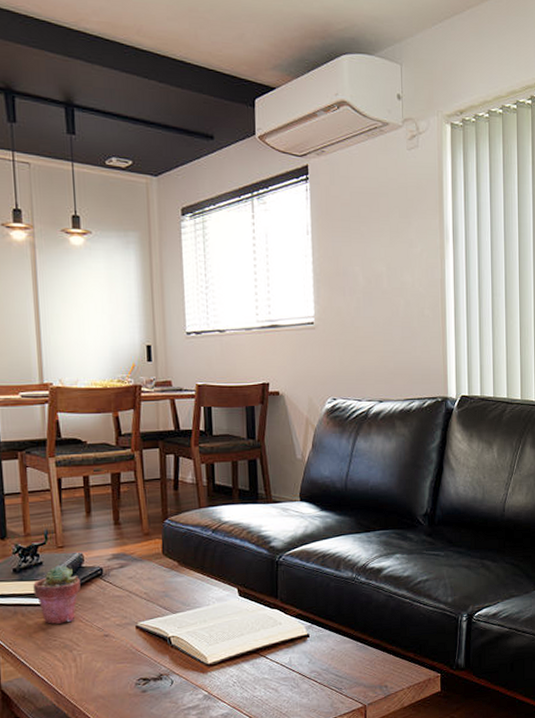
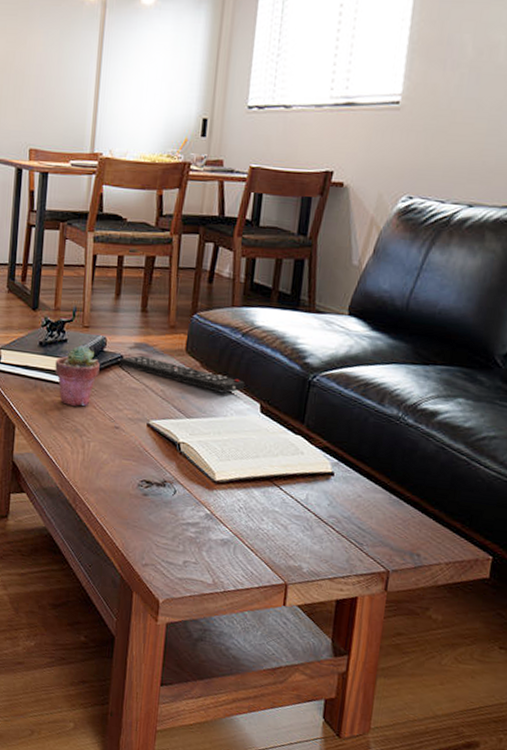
remote control: none [100,564,222,586] -> present [120,355,246,394]

